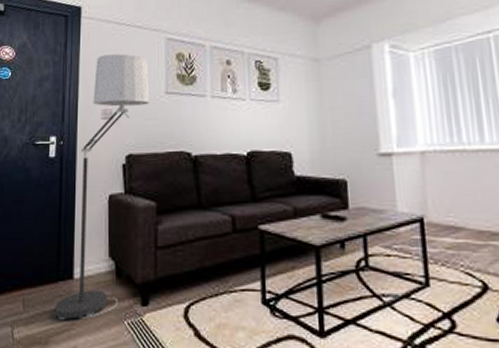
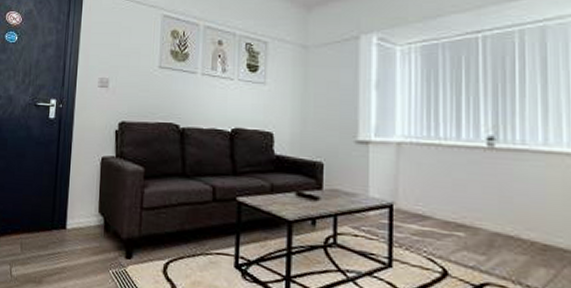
floor lamp: present [54,53,150,321] -> none [47,27,144,265]

